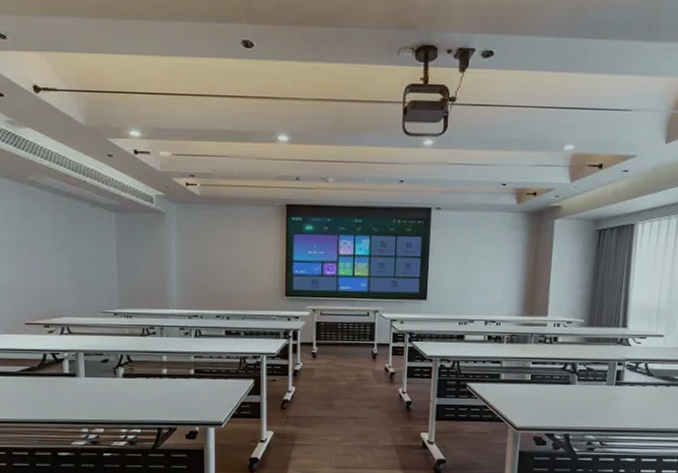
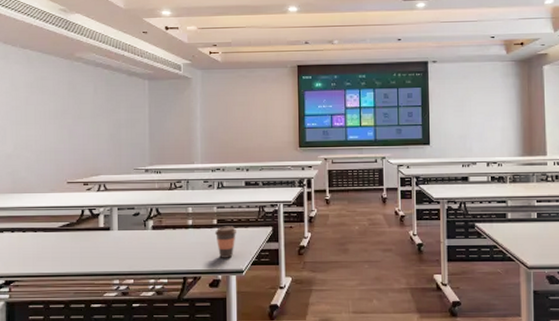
coffee cup: none [191,376,216,410] -> present [214,226,237,258]

